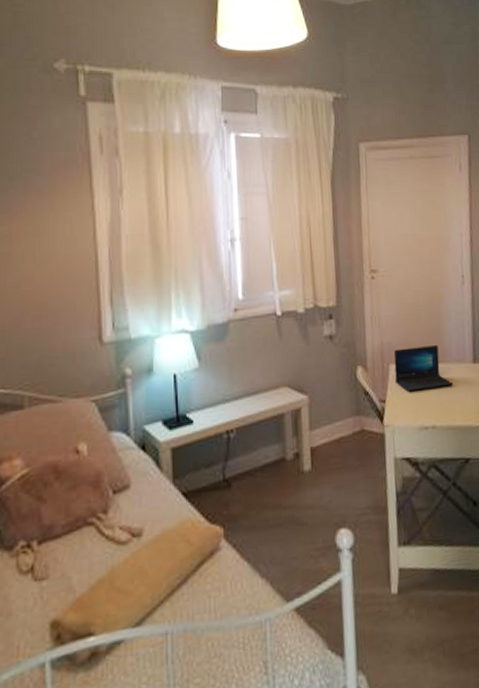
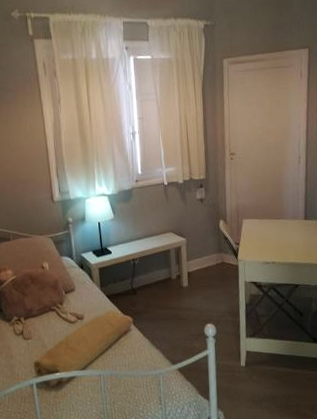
laptop: present [393,345,453,392] -> none [246,207,289,238]

